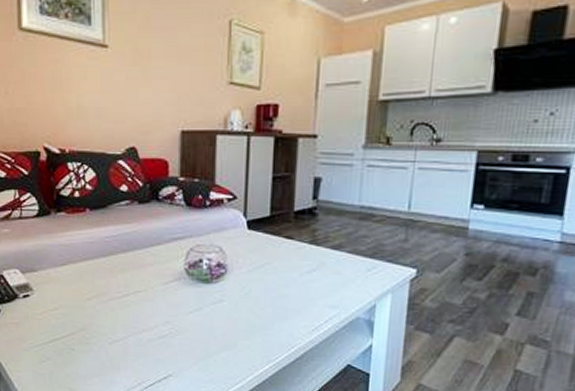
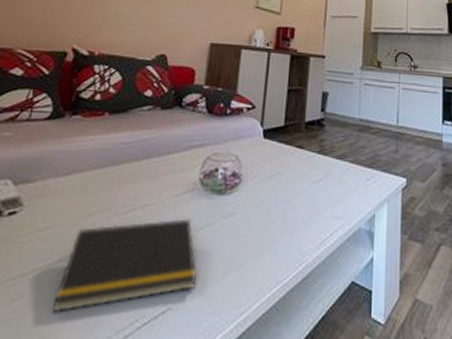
notepad: none [73,303,192,372] -> present [51,218,197,312]

